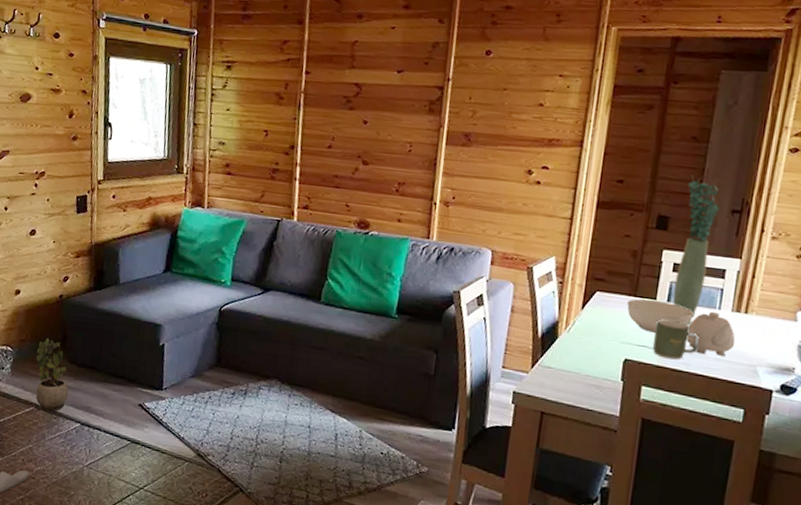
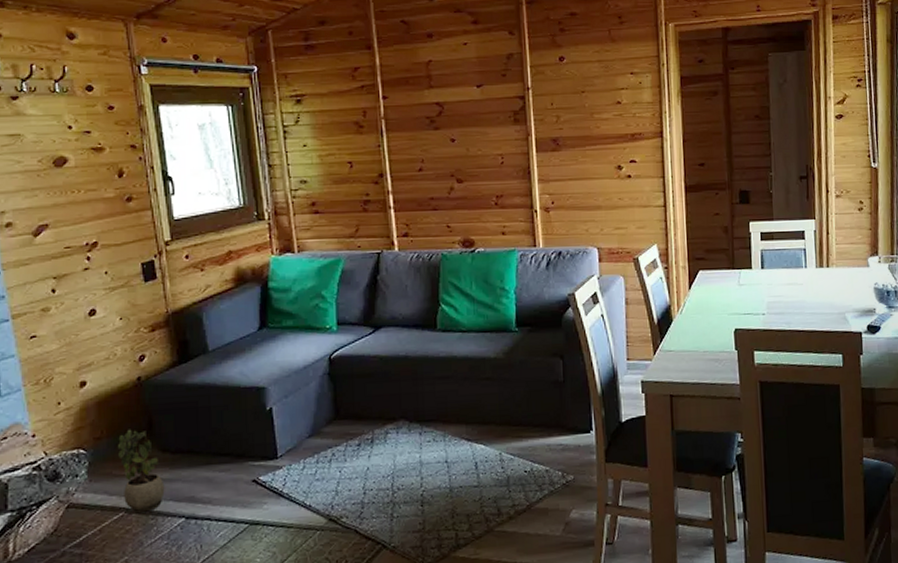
bowl: present [627,299,693,333] -> none [728,269,785,300]
mug: present [652,319,700,360] -> none [755,285,795,322]
vase: present [673,174,719,324] -> none [760,149,790,286]
teapot: present [686,311,736,356] -> none [783,270,824,312]

